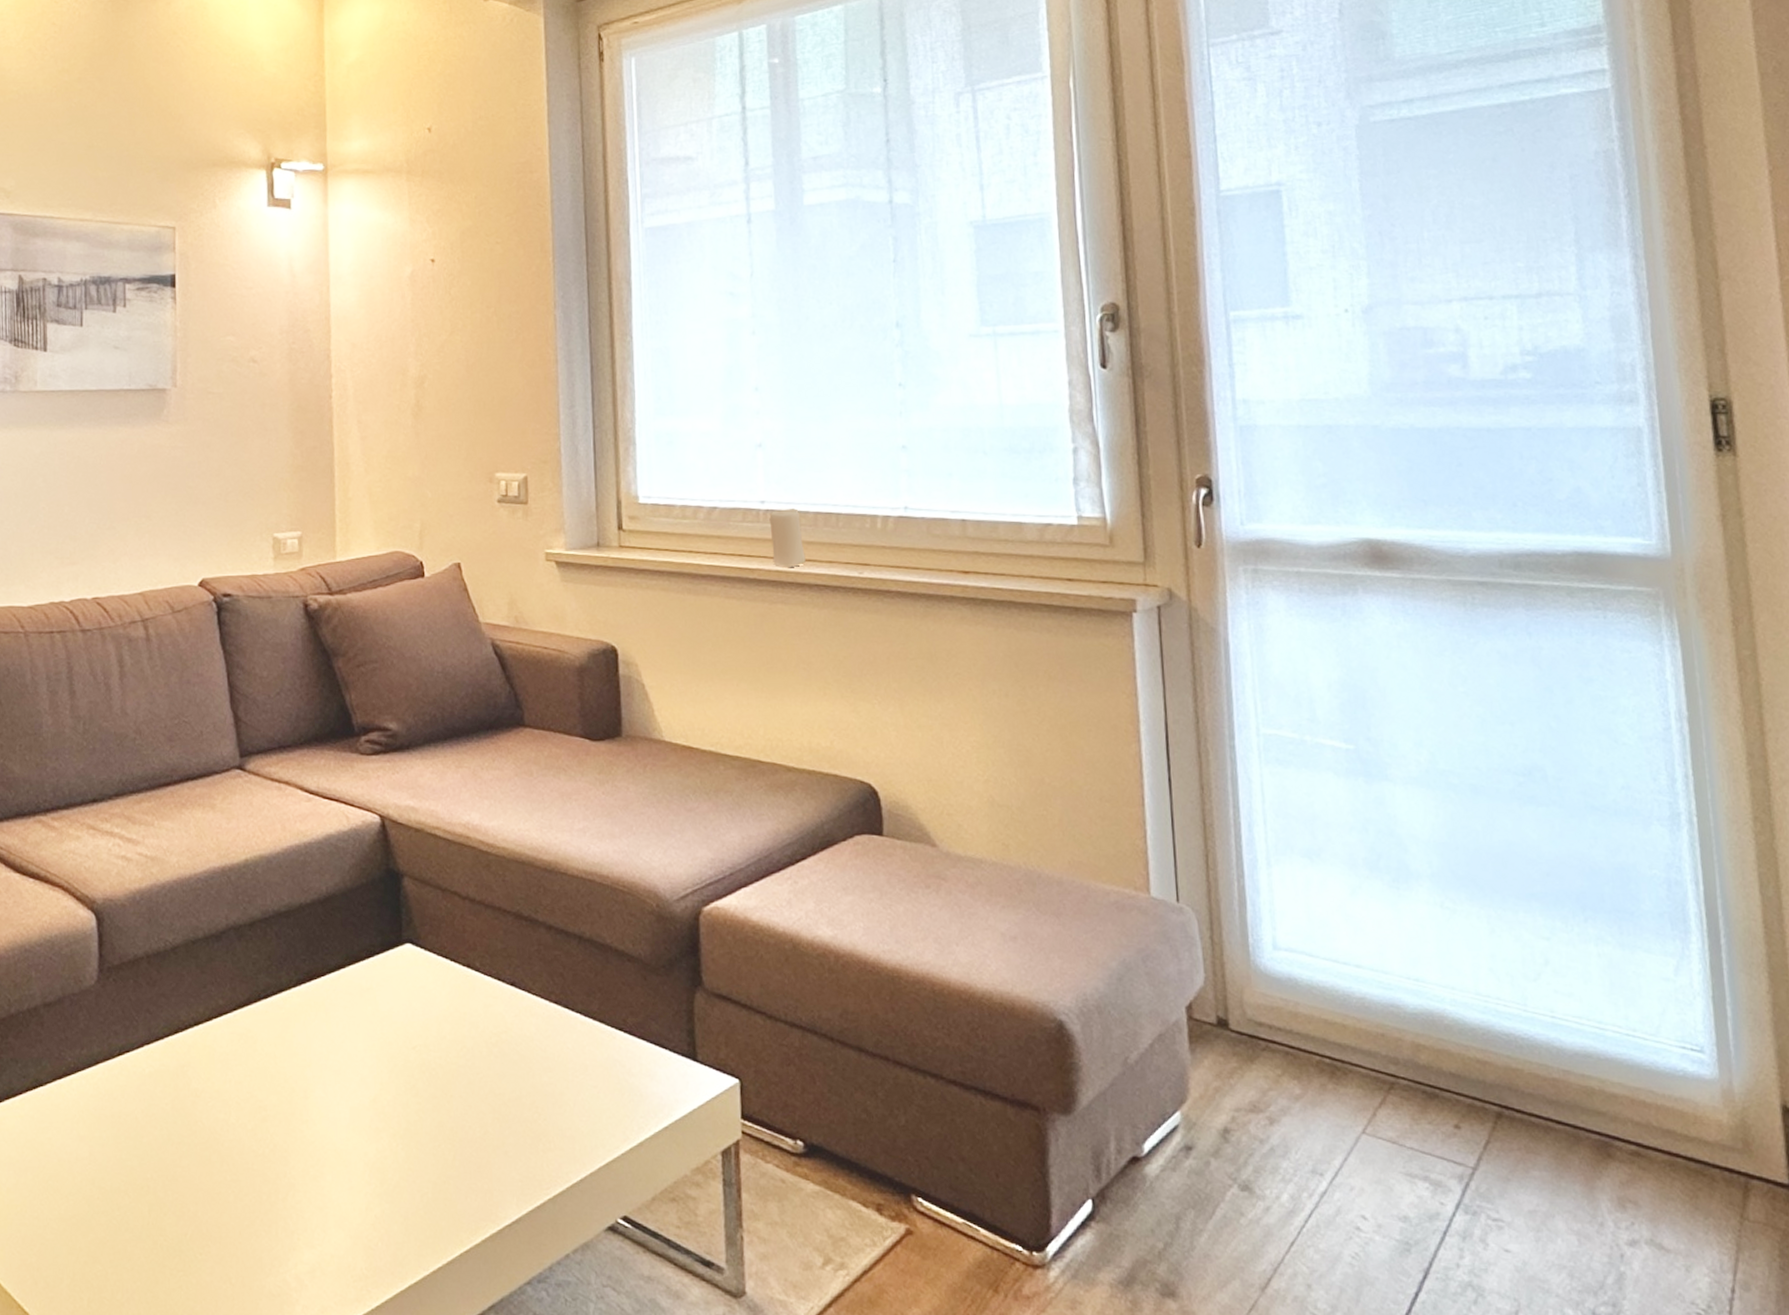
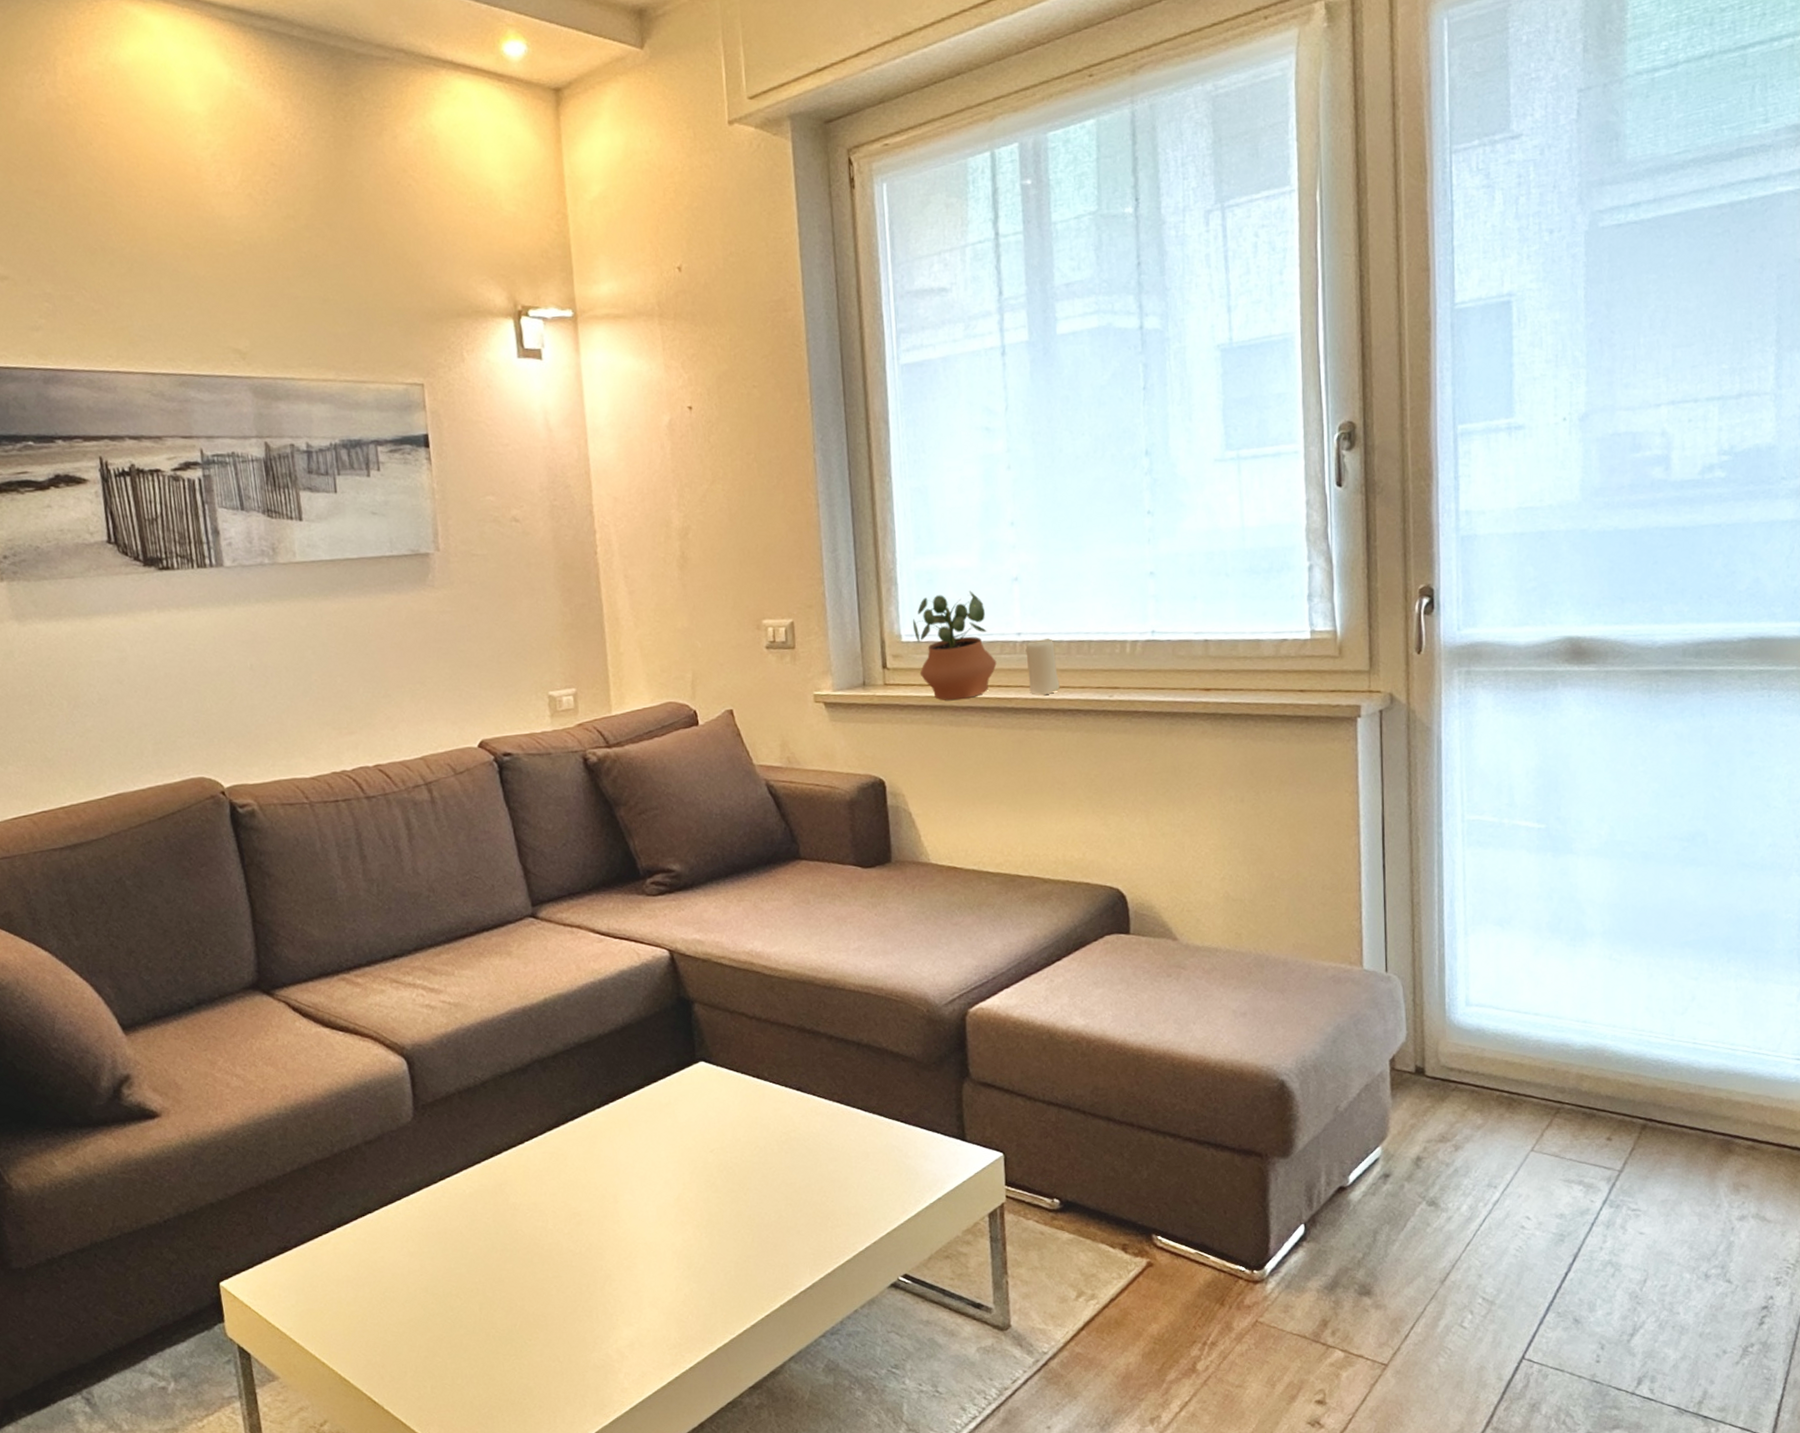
potted plant: none [650,455,739,568] -> present [912,591,997,701]

